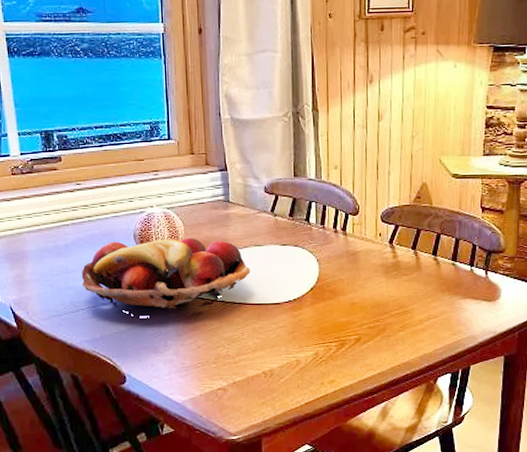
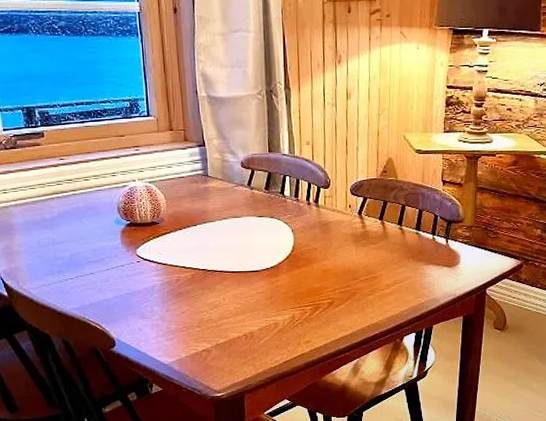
fruit basket: present [81,237,250,317] -> none [68,210,230,285]

